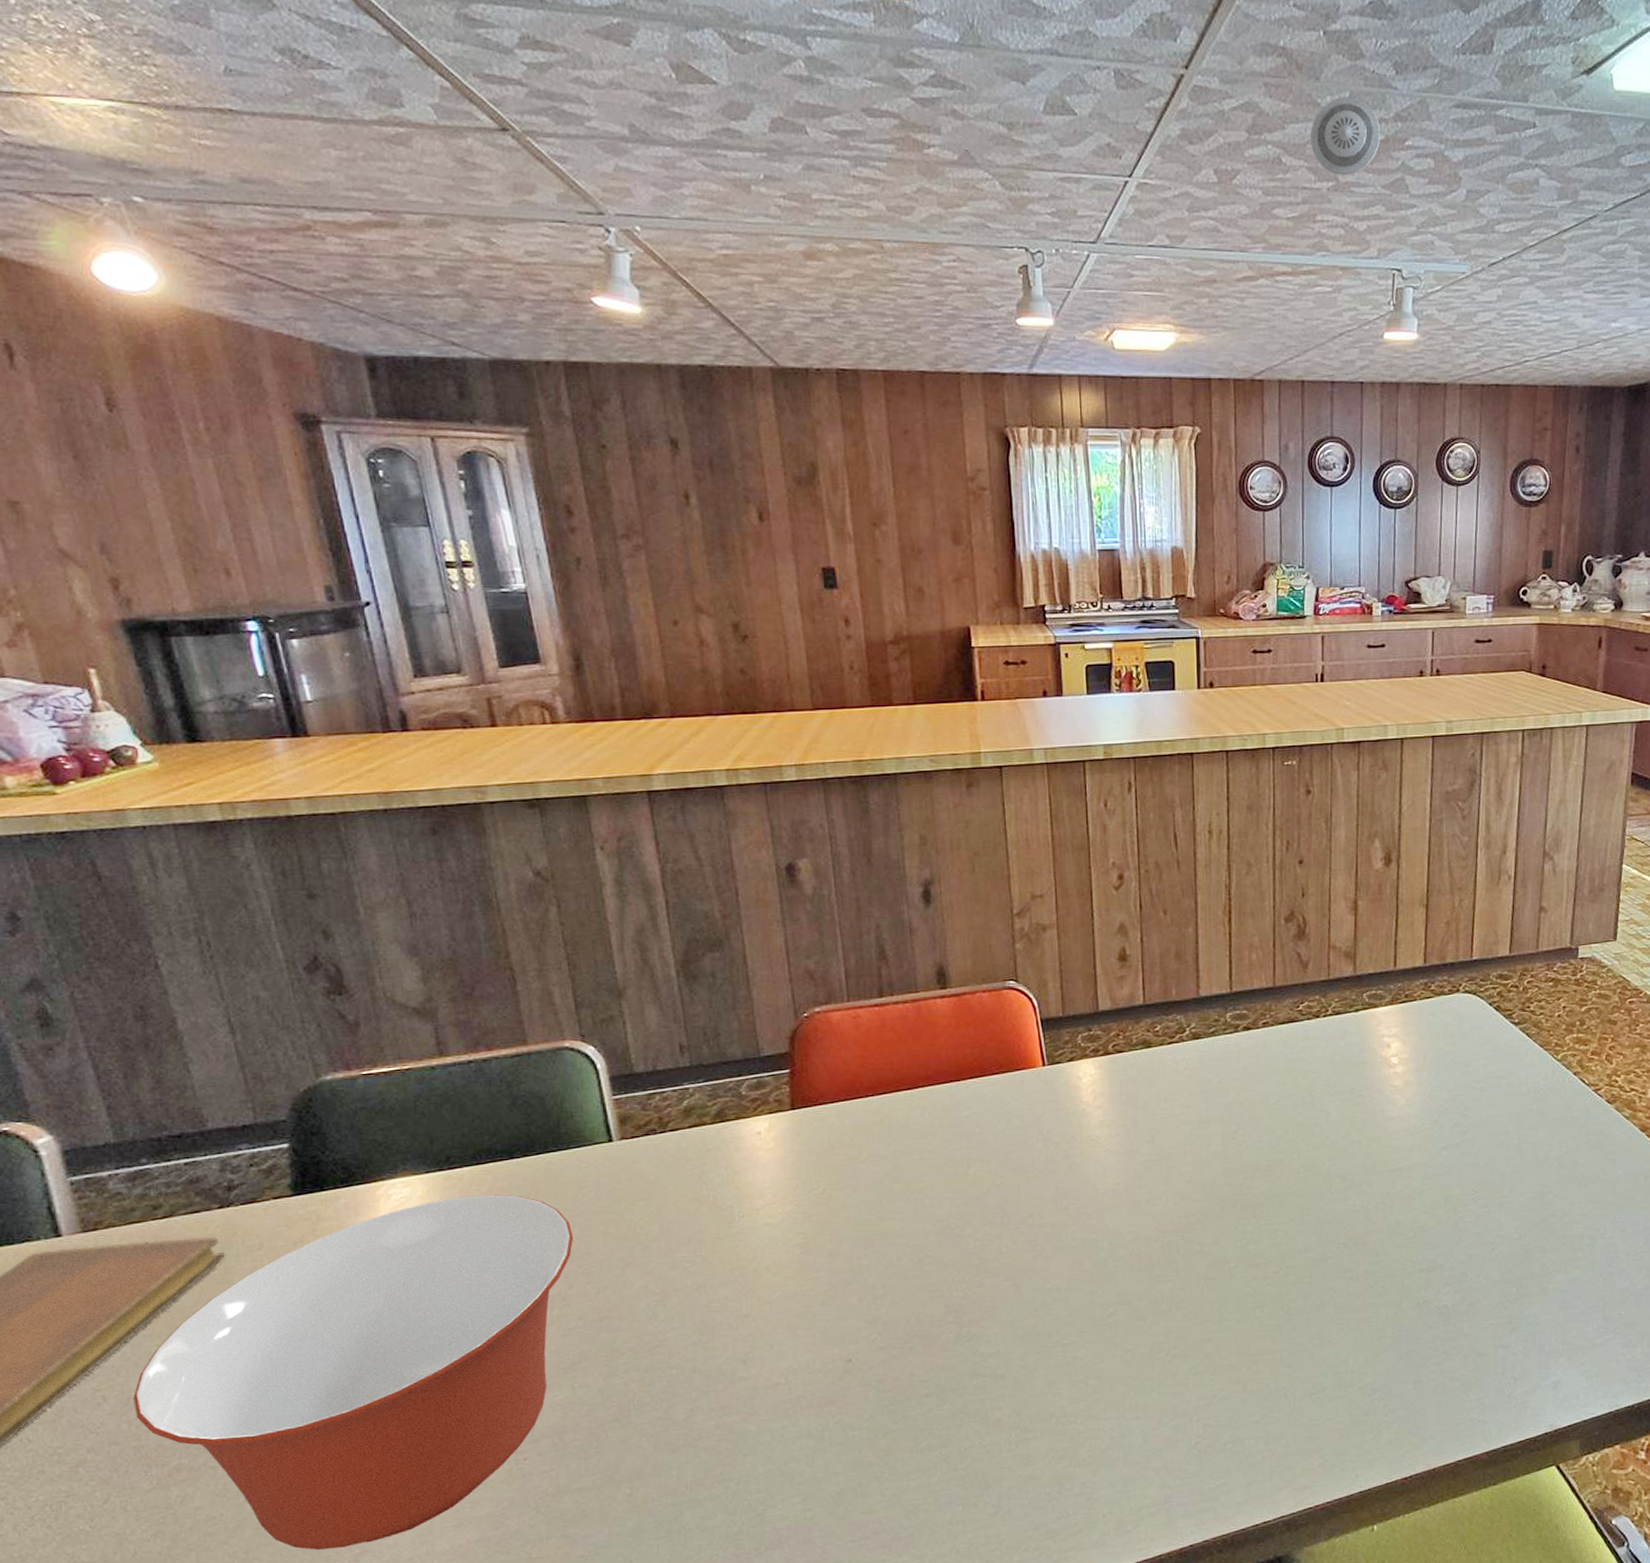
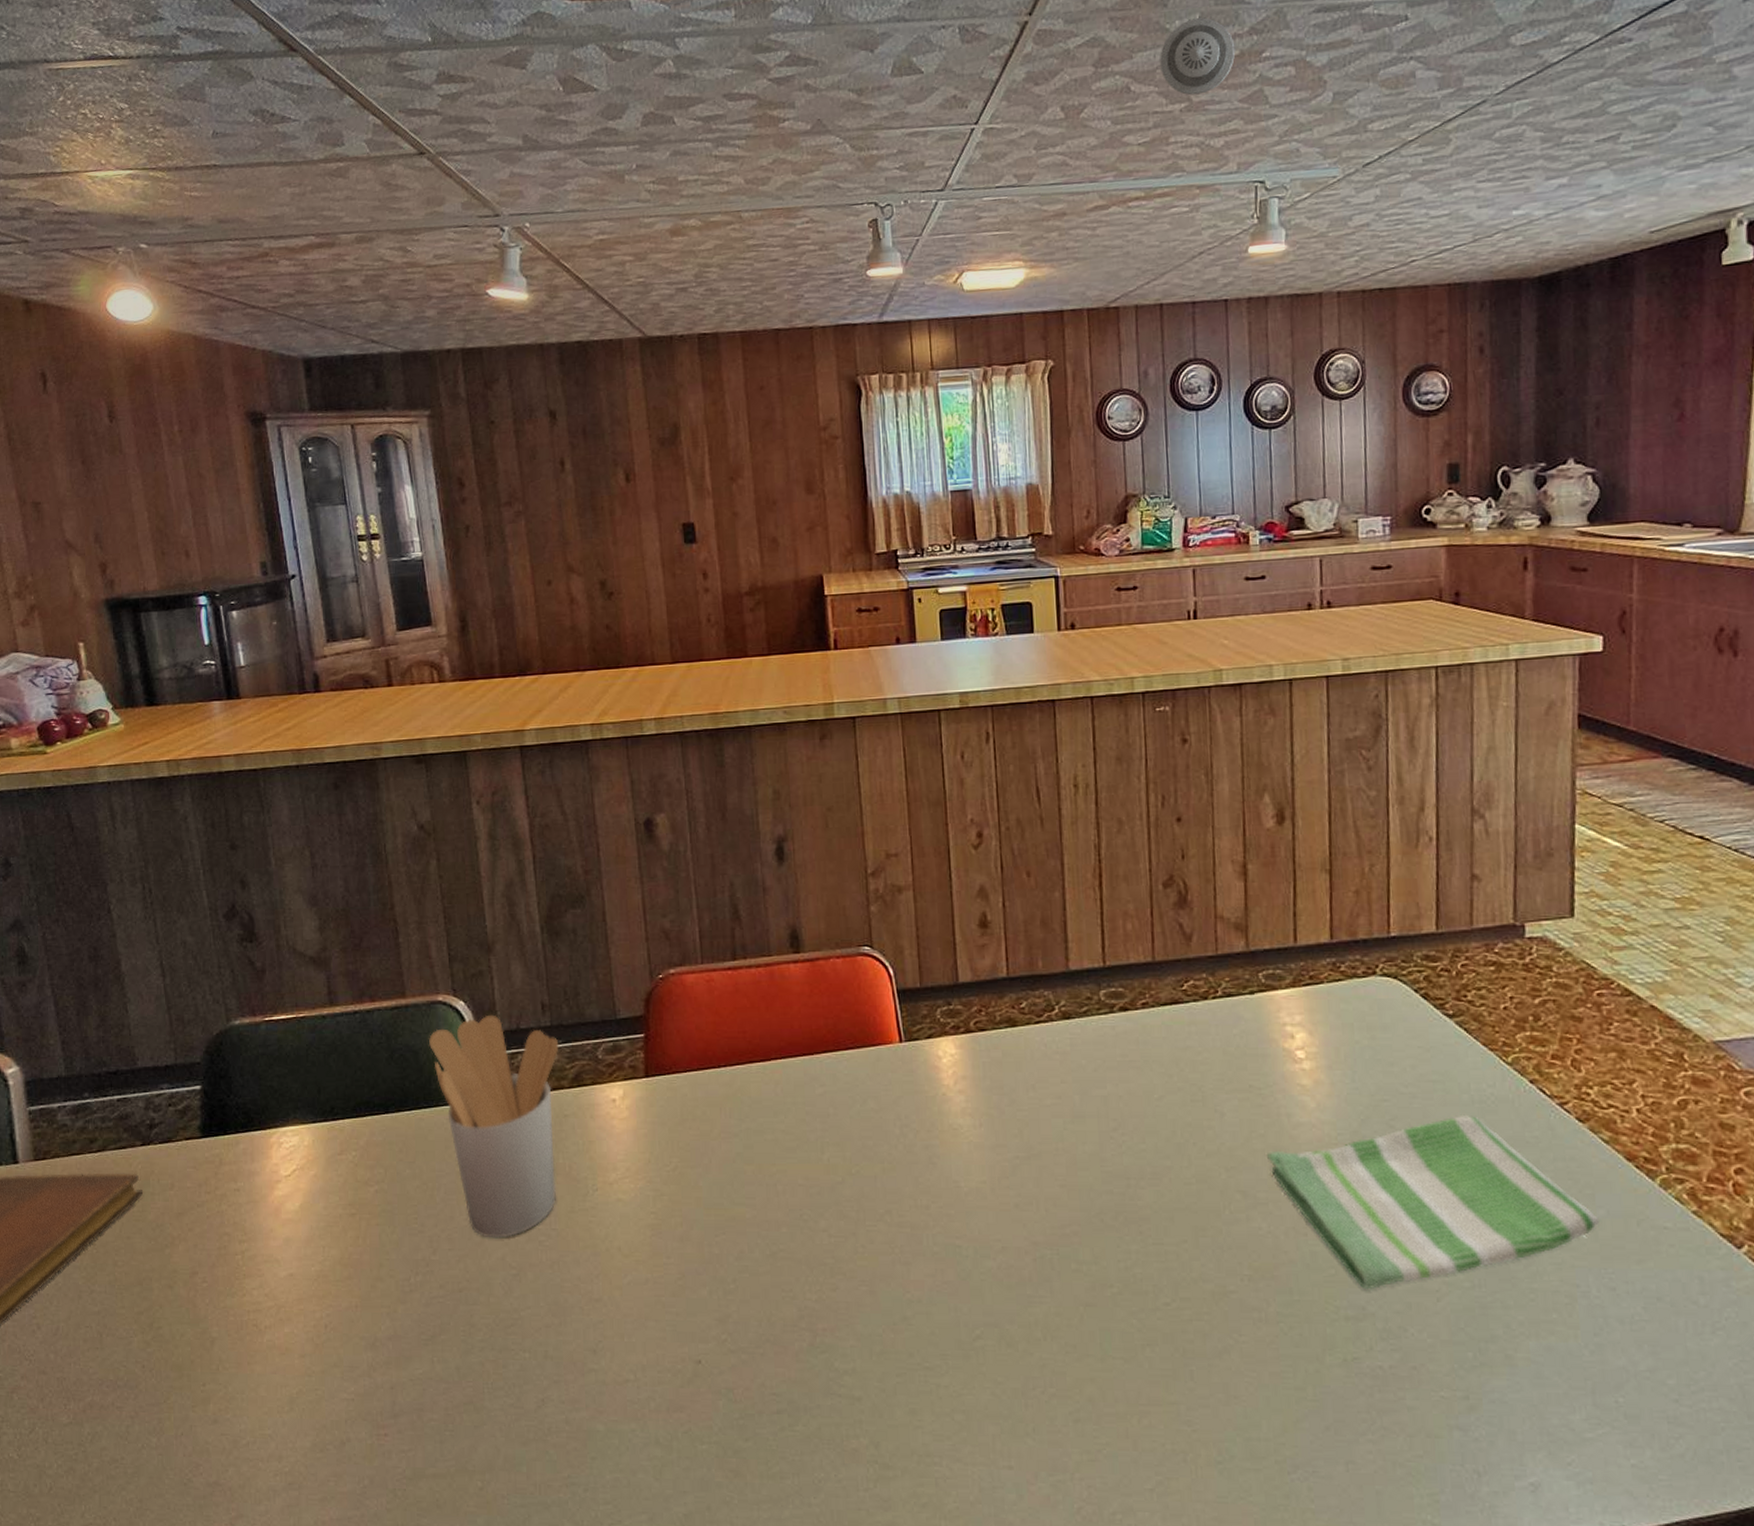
mixing bowl: present [133,1194,574,1550] -> none [61,1149,439,1509]
utensil holder: none [556,1058,700,1269] -> present [429,1014,559,1238]
dish towel: none [1363,1102,1617,1247] -> present [1267,1114,1599,1290]

